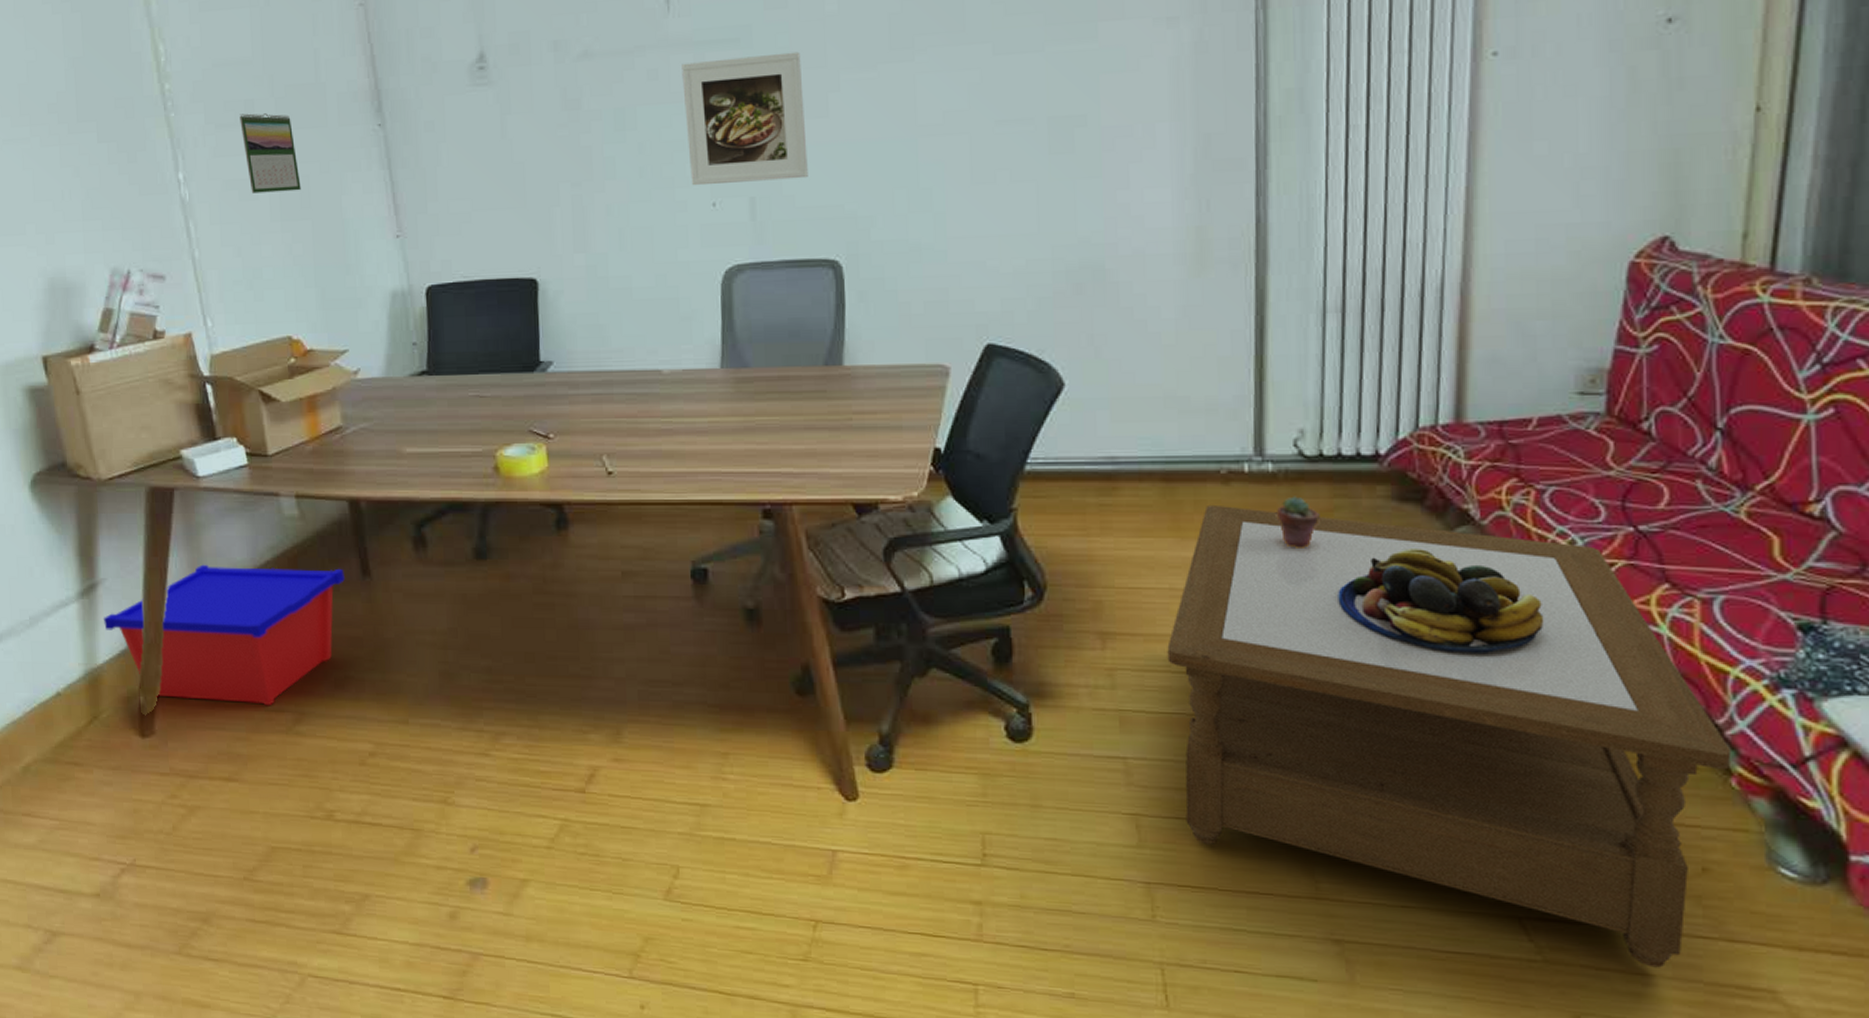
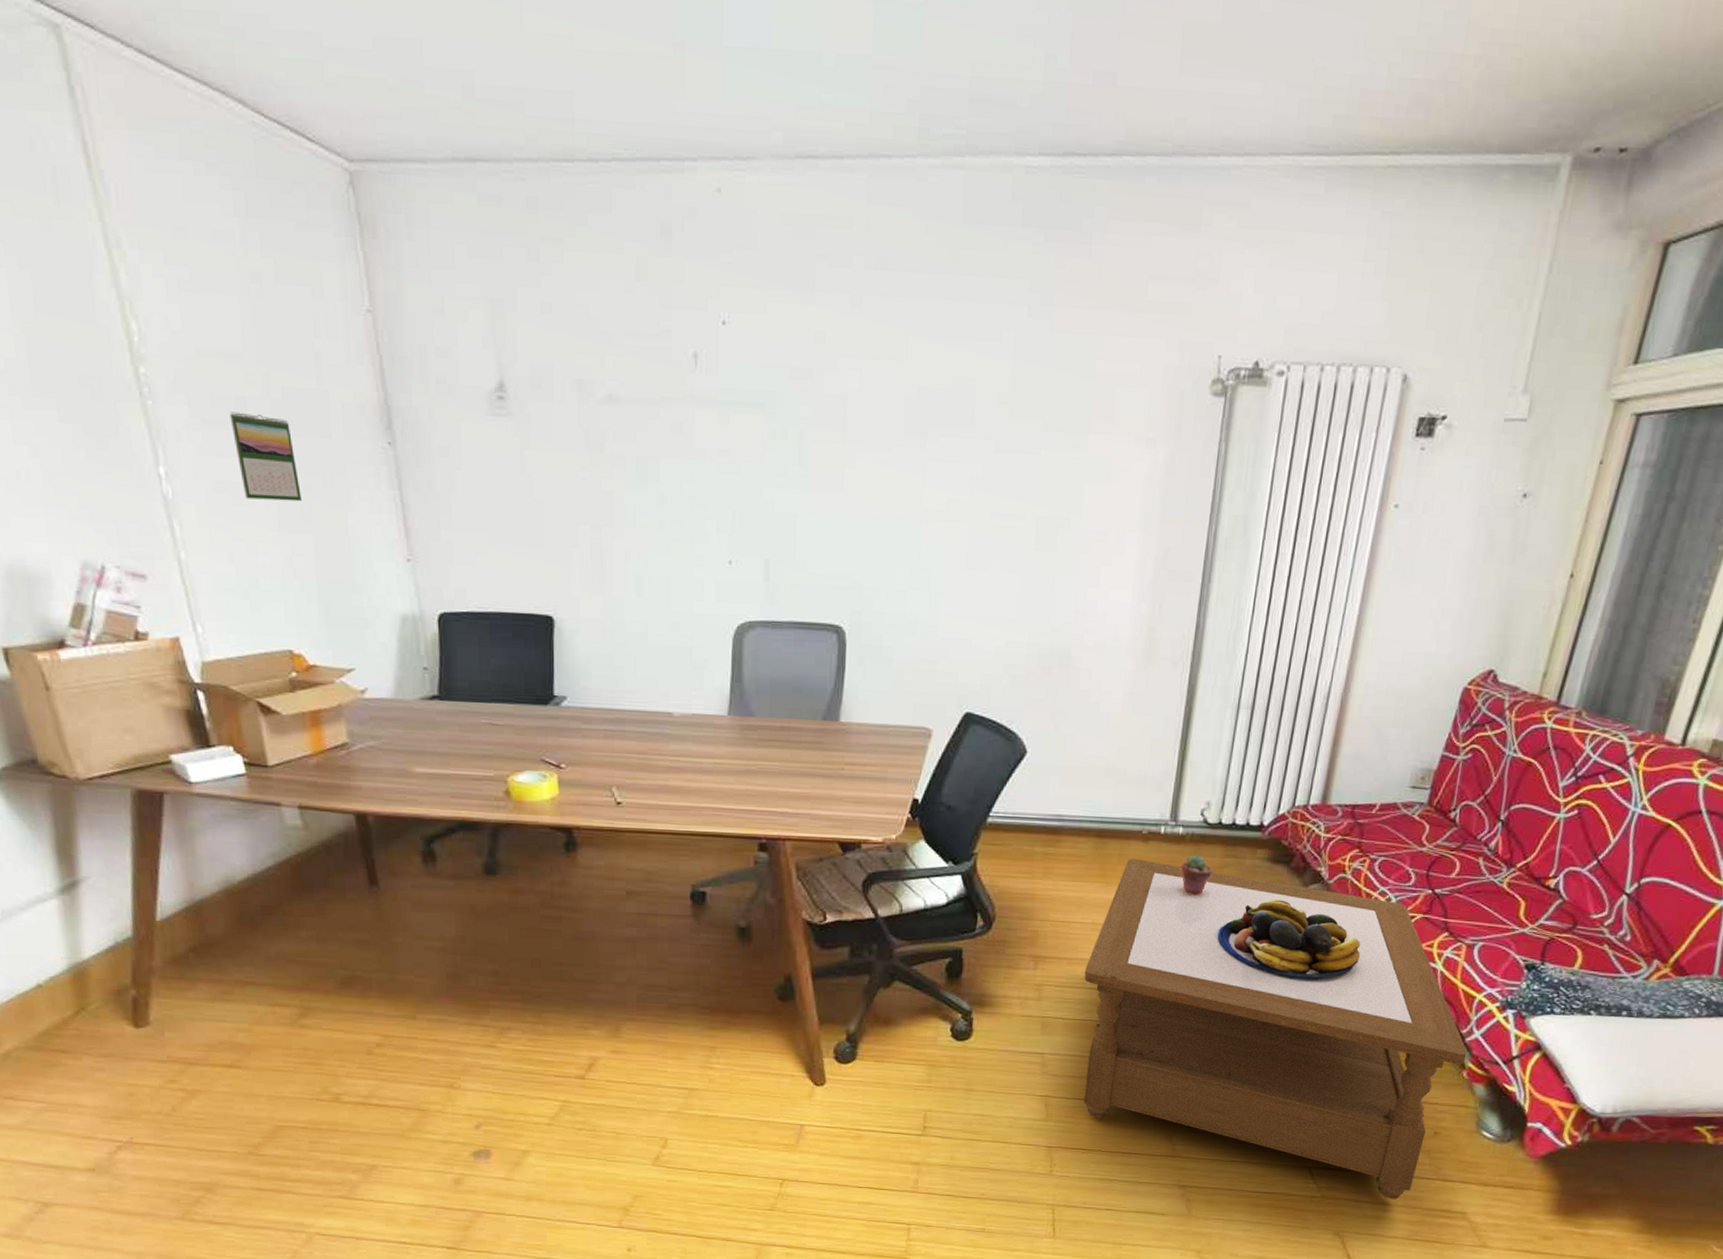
storage bin: present [103,564,345,706] -> none [87,867,351,1001]
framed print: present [682,51,808,186] -> none [706,421,821,547]

